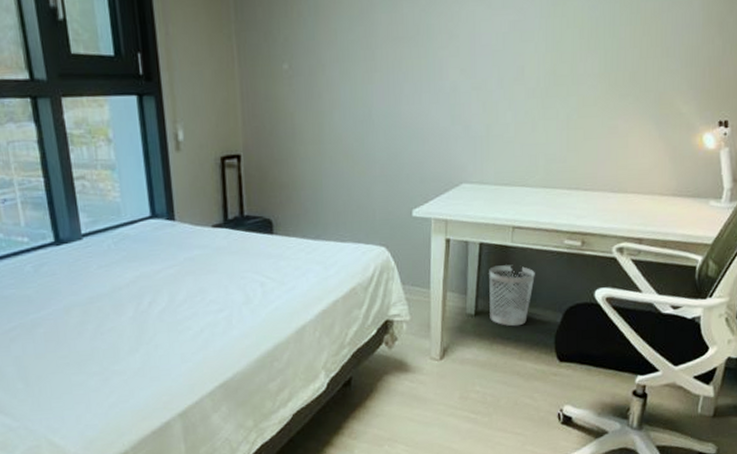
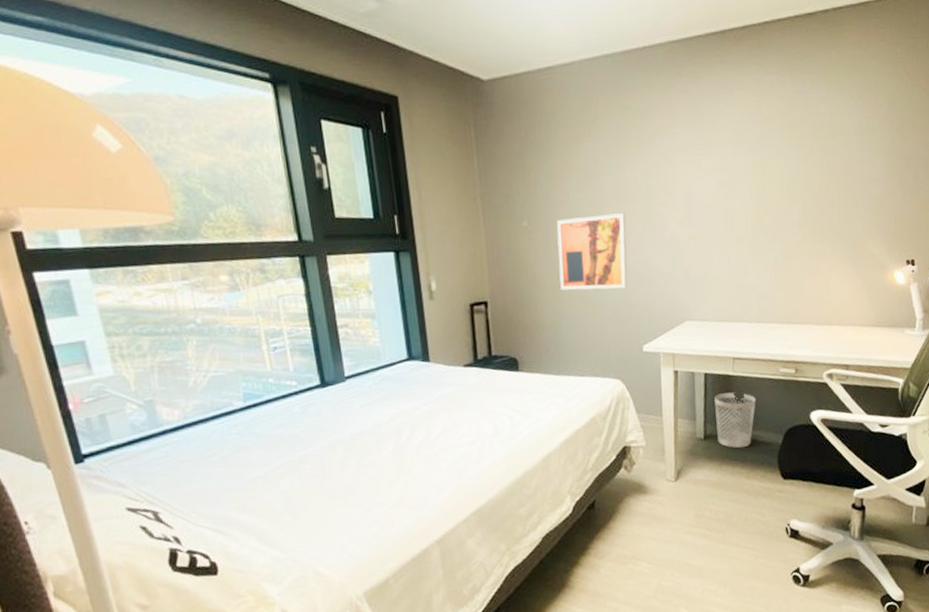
wall art: none [321,57,400,145] -> present [556,213,628,290]

